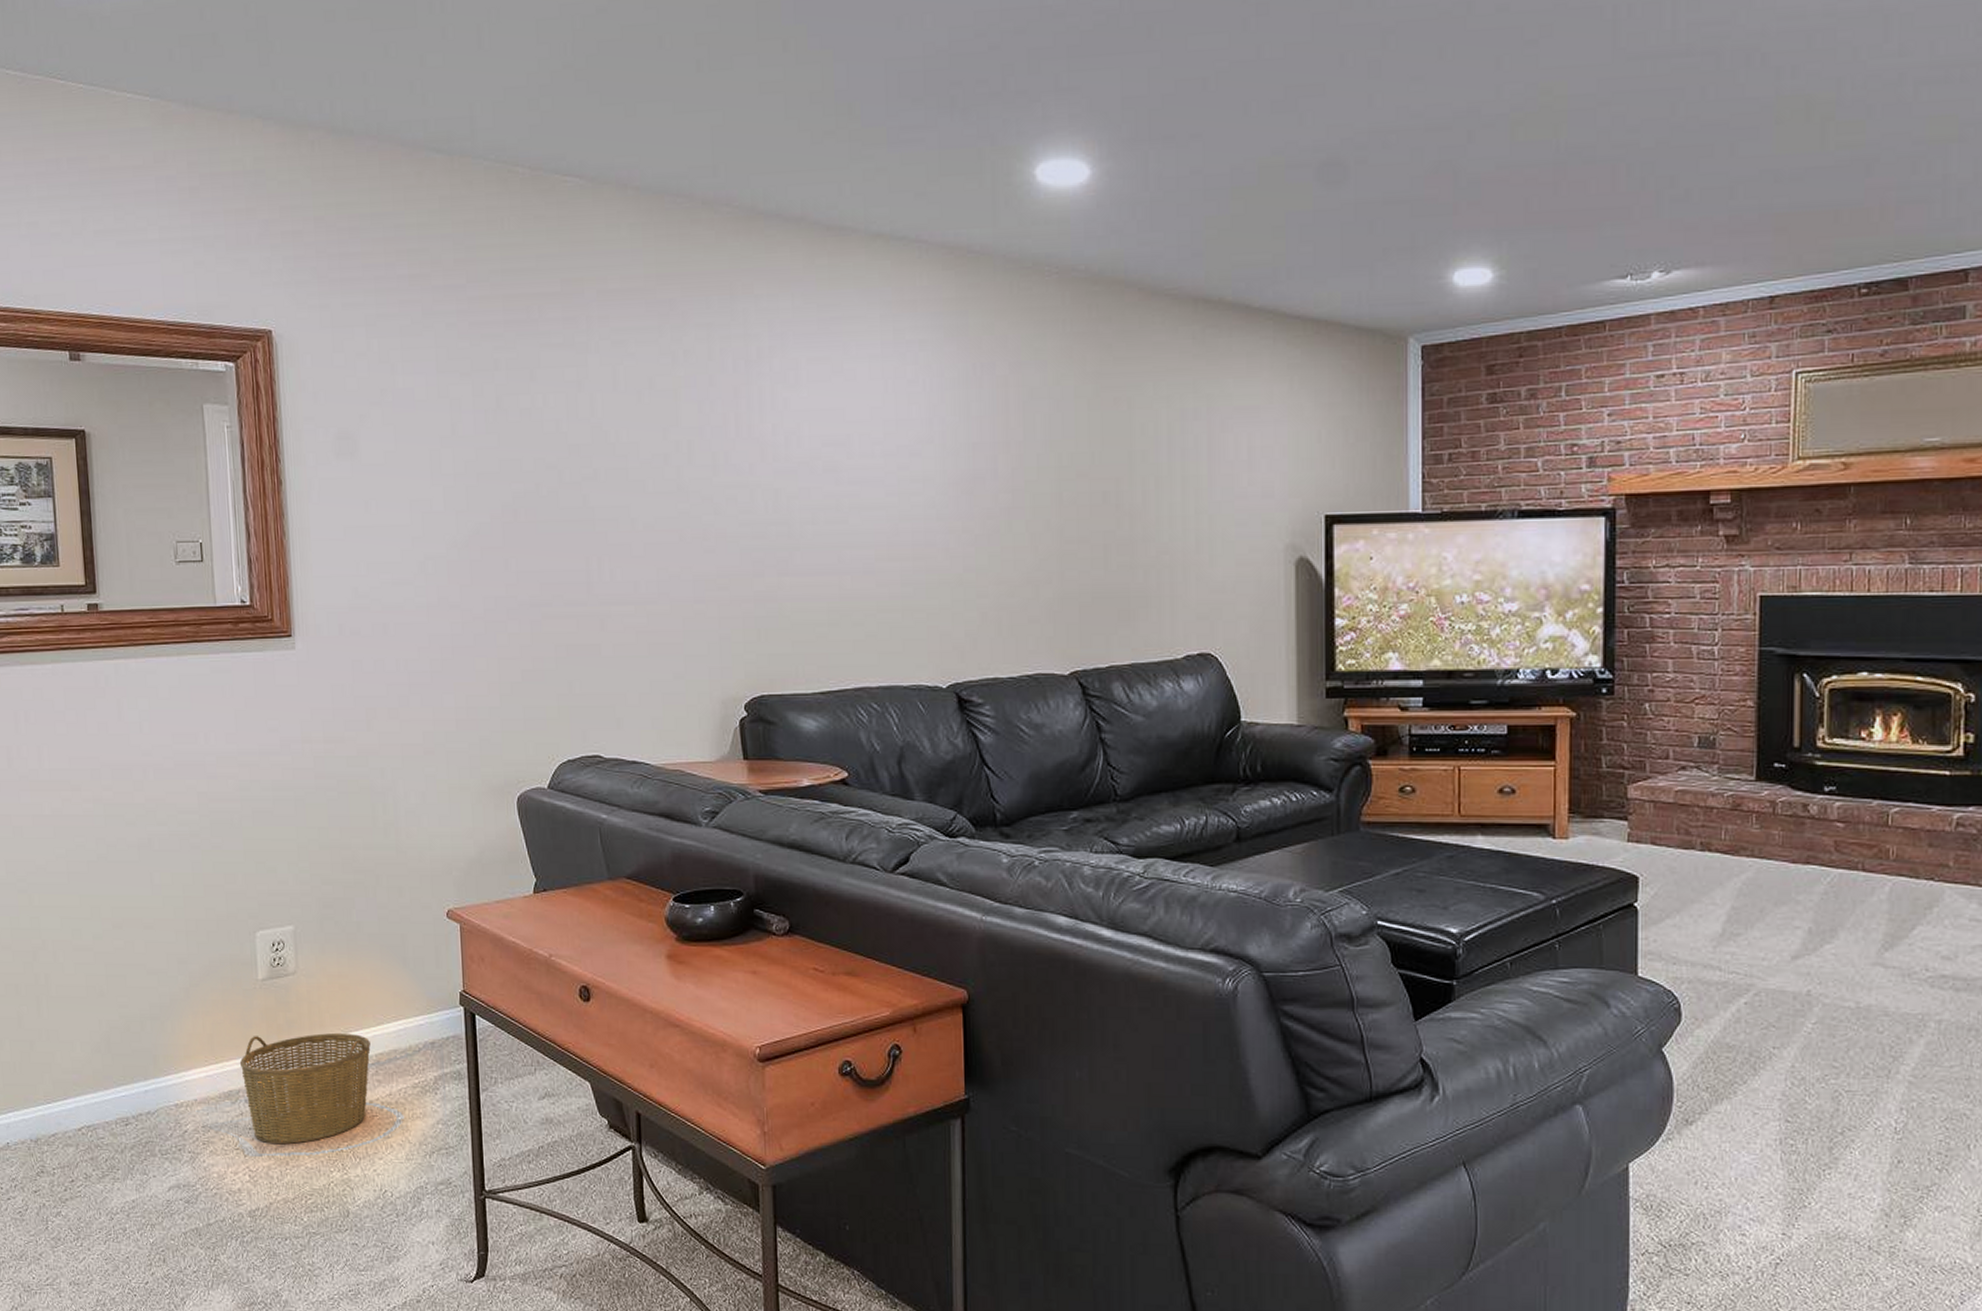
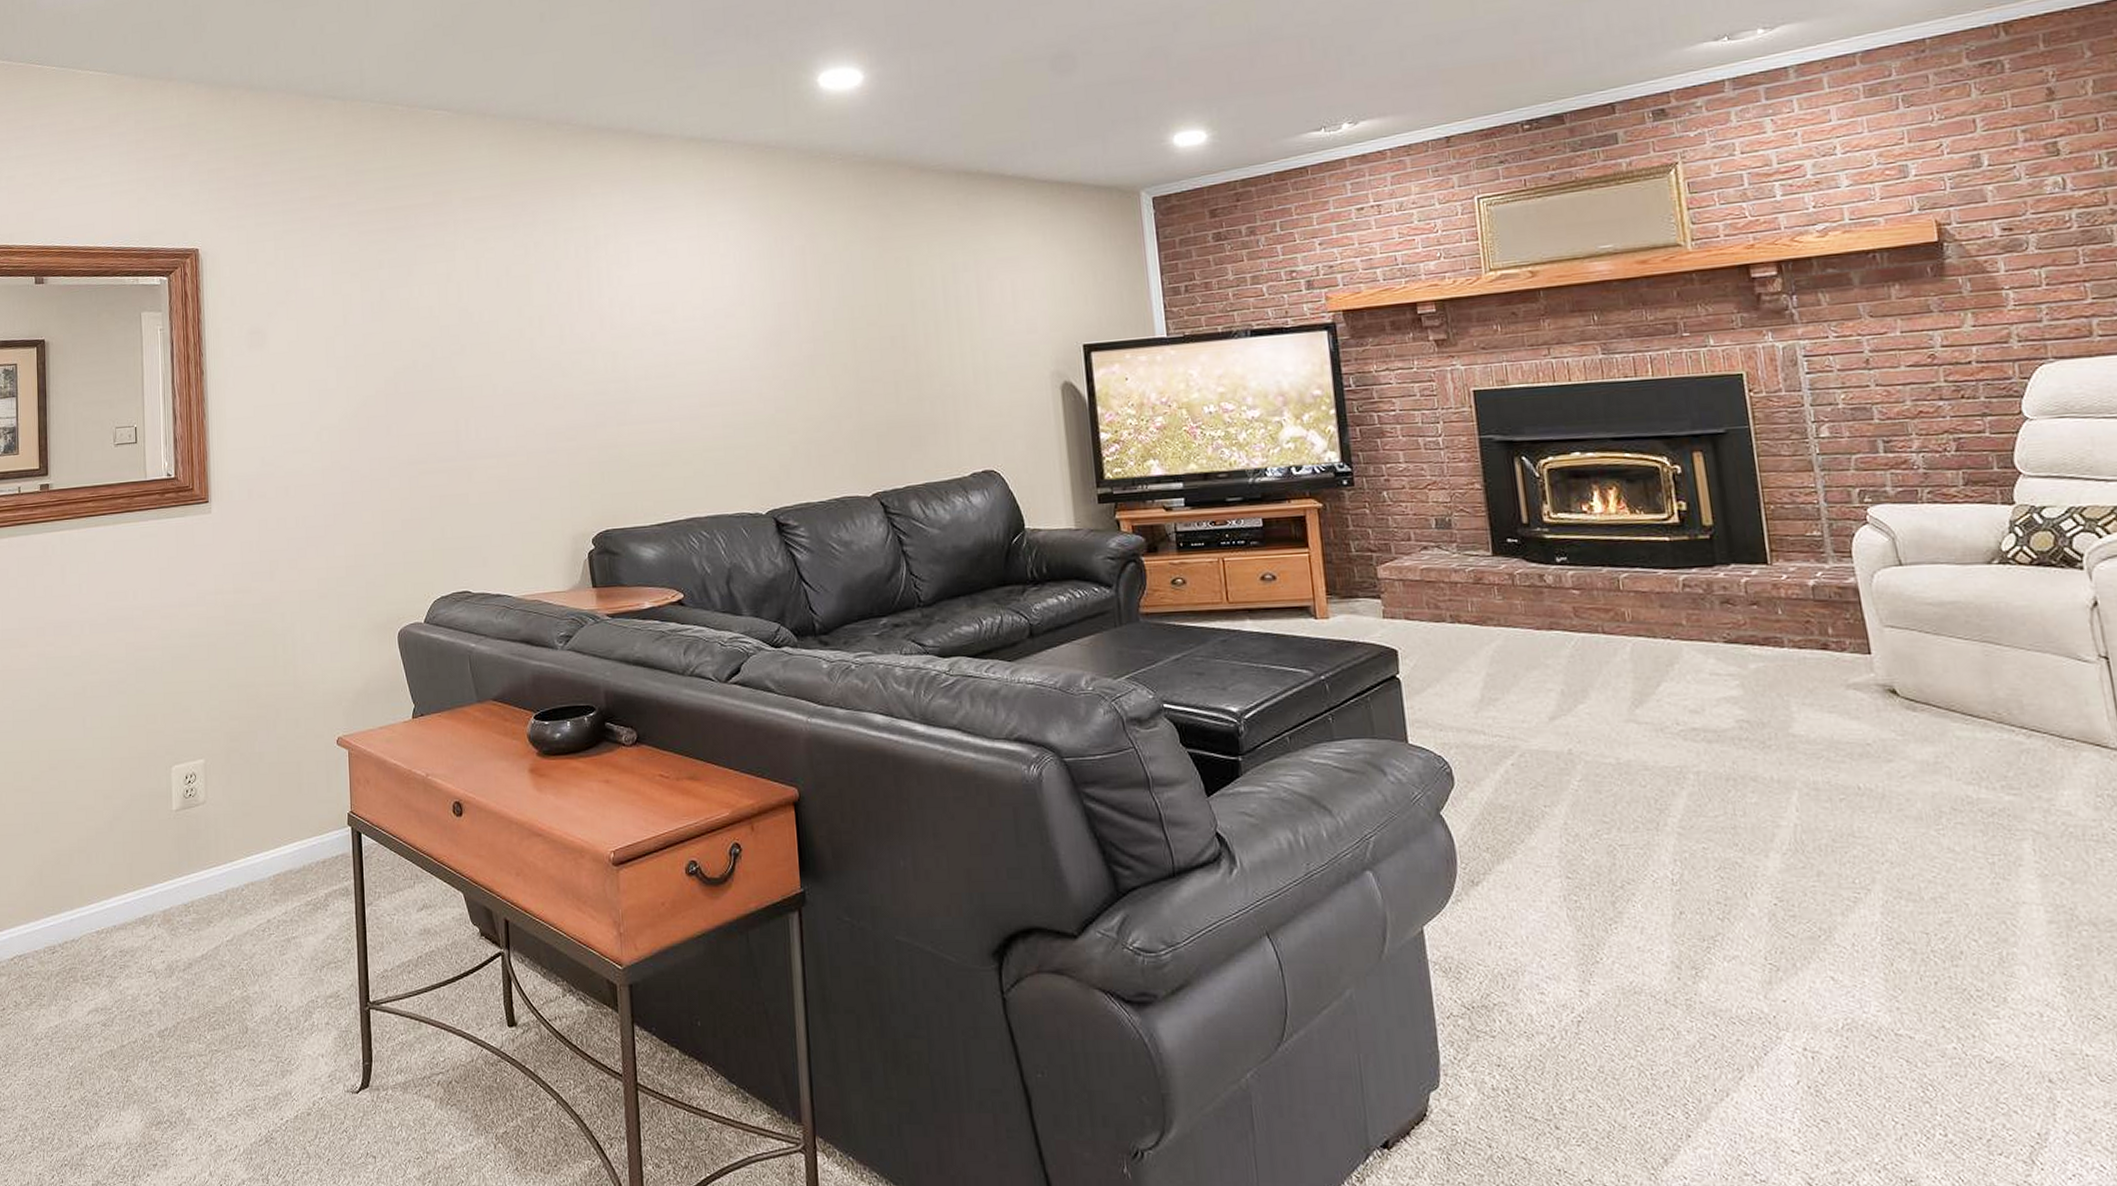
basket: present [239,1032,371,1145] -> none [154,856,269,966]

